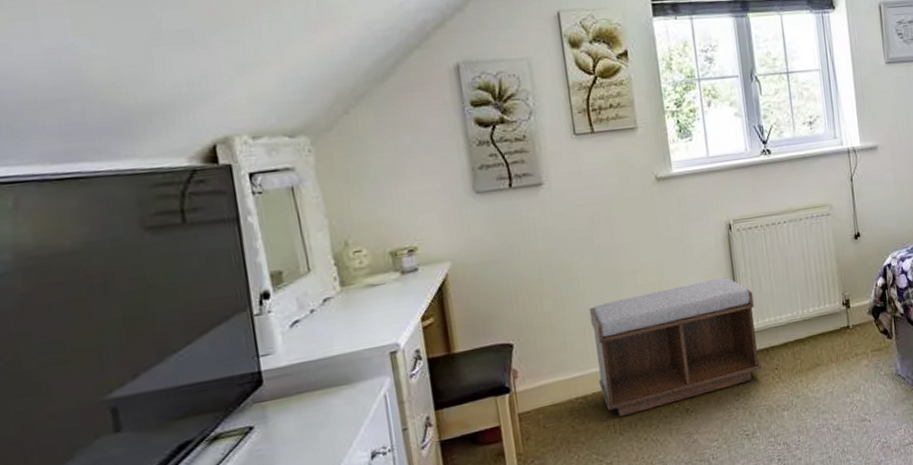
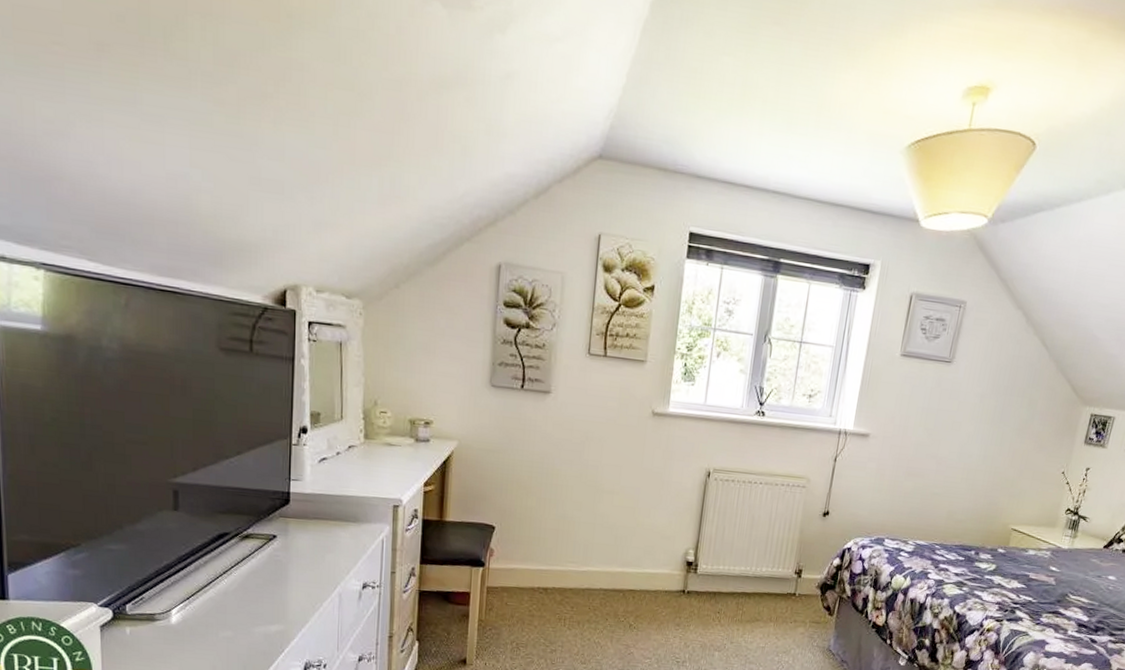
bench: present [588,277,762,417] -> none [560,512,715,617]

